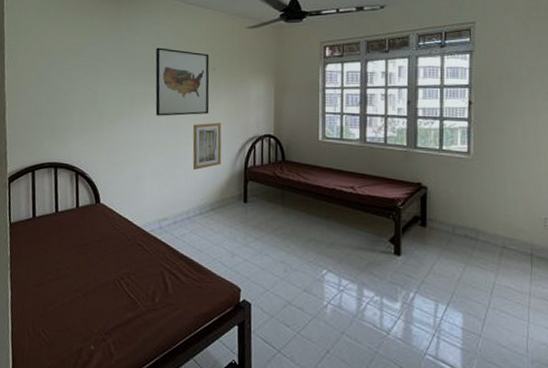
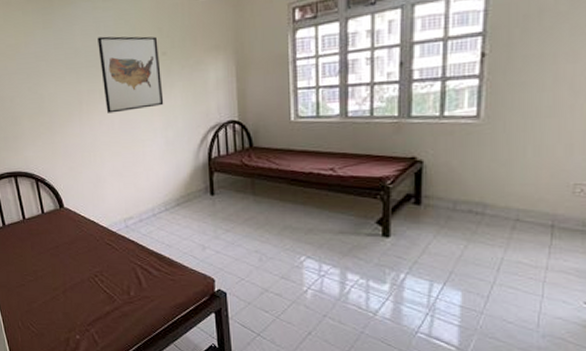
wall art: present [192,122,222,170] -> none [148,113,183,166]

